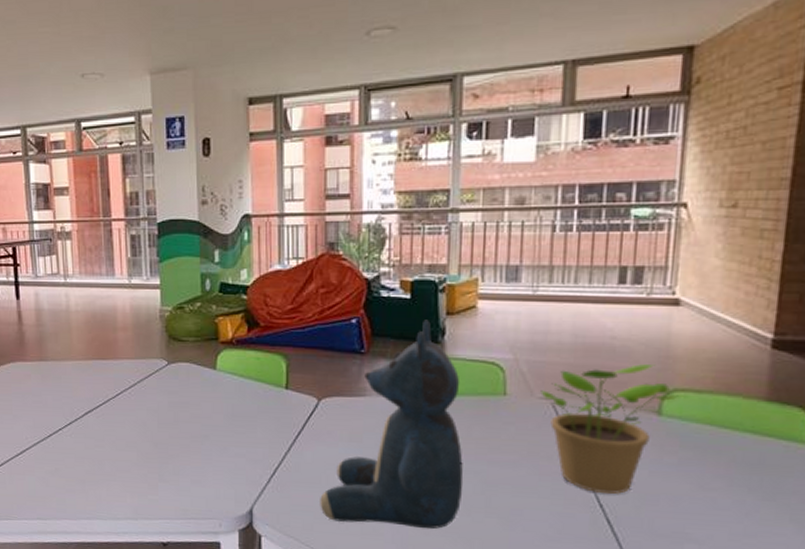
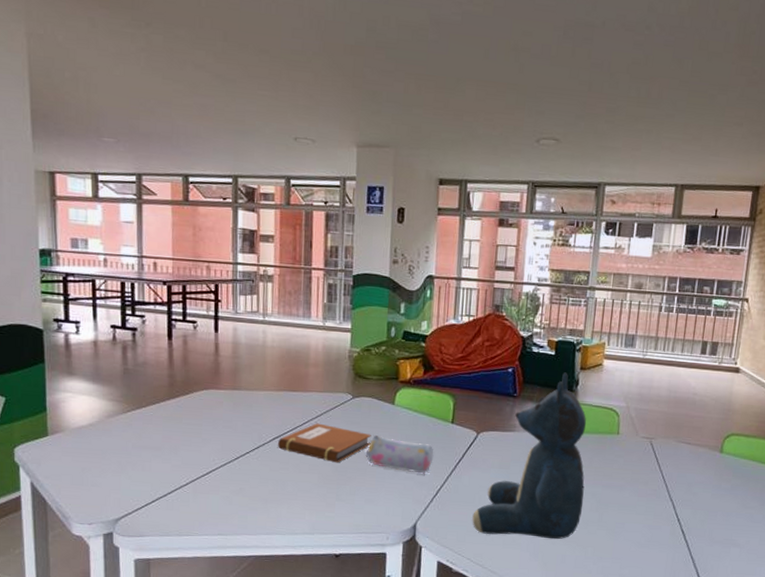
notebook: none [91,394,193,439] -> present [278,423,372,463]
pencil case: none [187,405,267,450] -> present [365,434,434,474]
potted plant: present [540,364,680,494] -> none [643,414,735,511]

